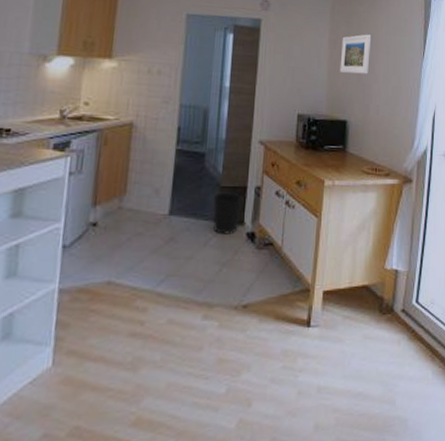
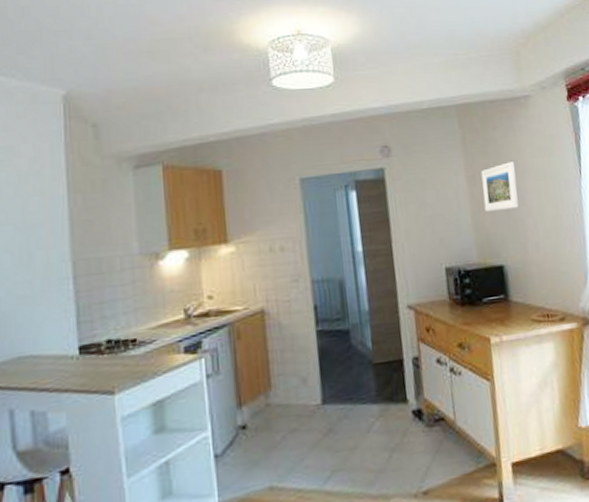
wastebasket: present [213,192,243,234] -> none [367,368,402,417]

